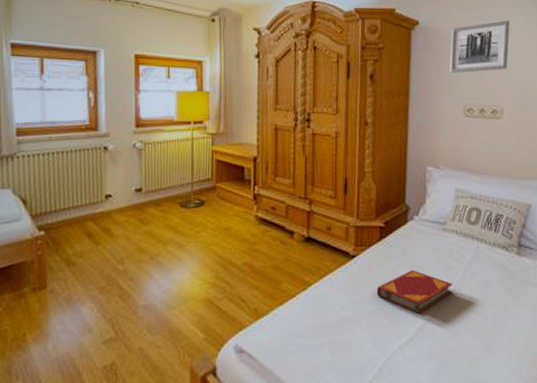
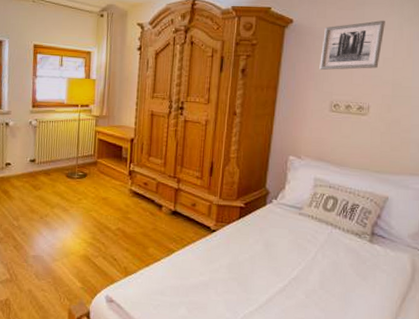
hardback book: present [376,269,453,313] -> none [232,247,304,286]

